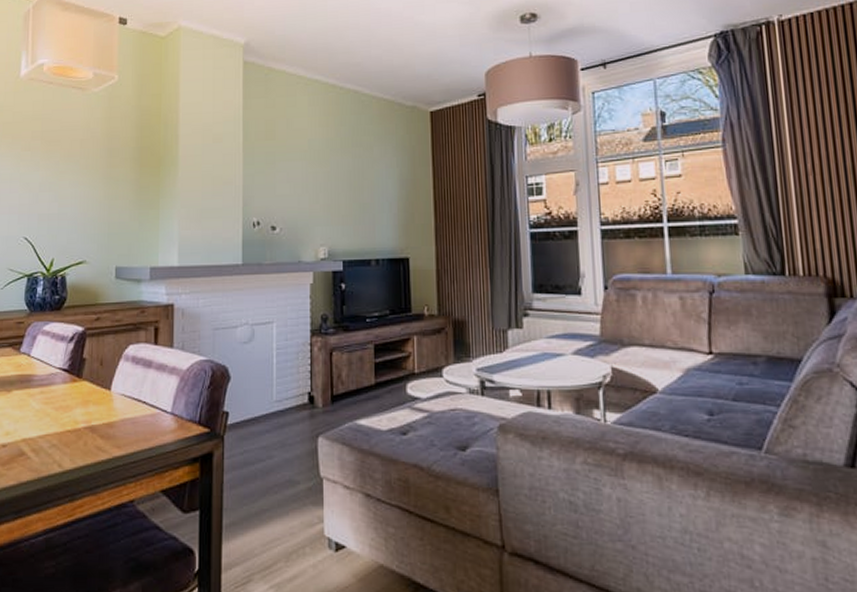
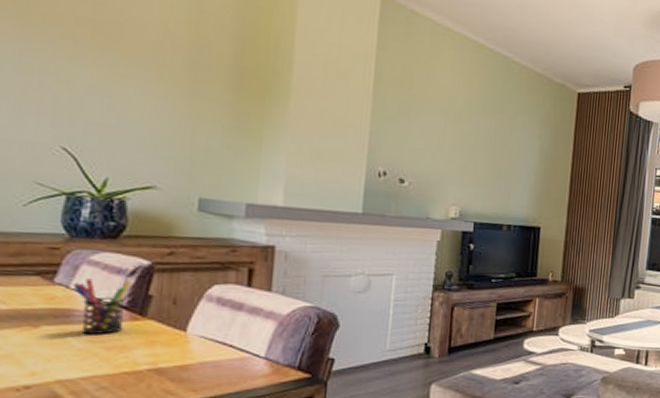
pen holder: none [32,346,71,397] -> present [72,278,131,335]

